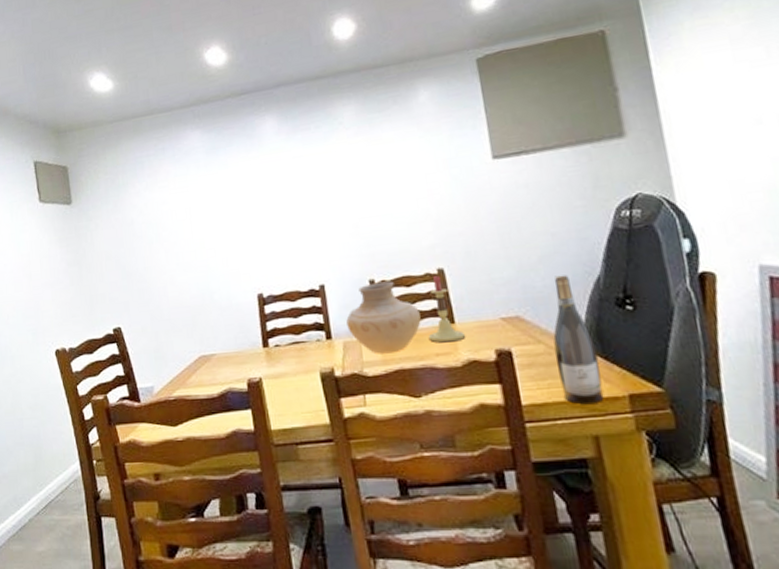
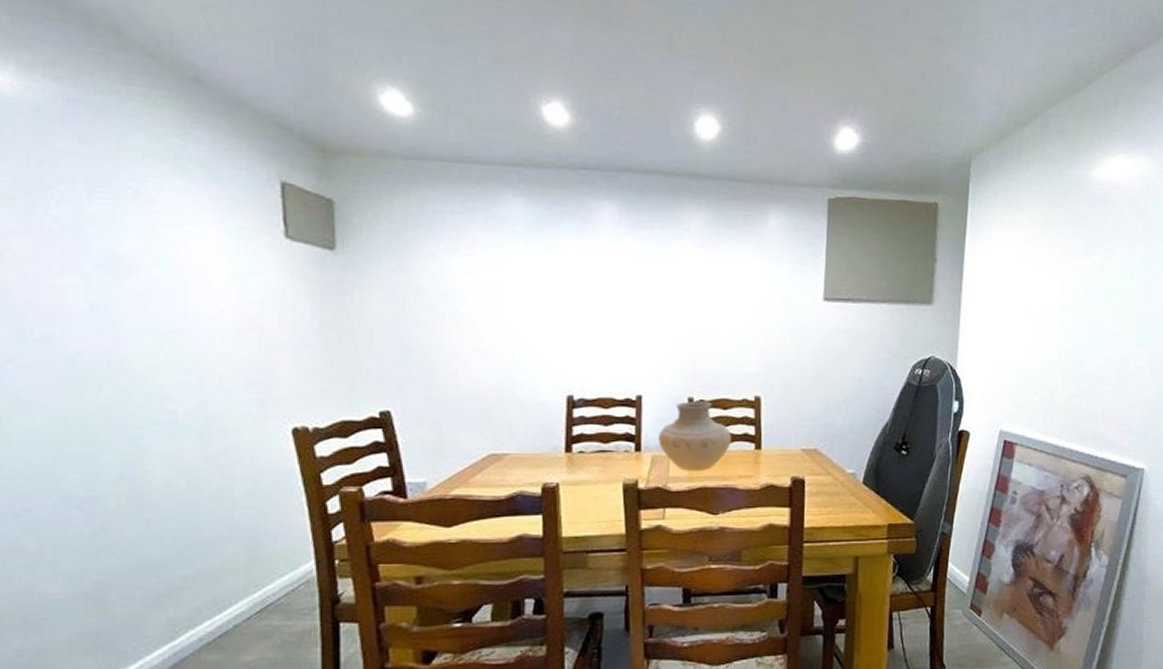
candlestick: present [428,274,465,343] -> none [734,401,768,466]
wine bottle: present [553,274,604,404] -> none [838,417,872,529]

